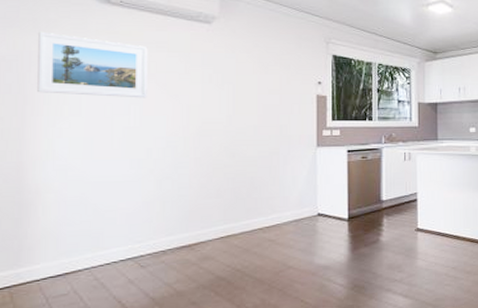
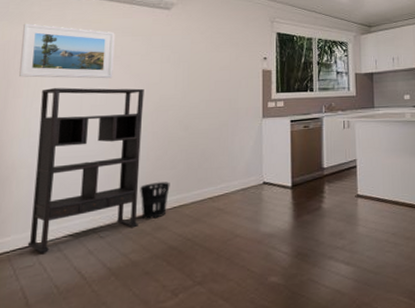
shelving unit: none [59,107,184,282] -> present [27,87,144,253]
wastebasket: none [183,211,216,249] -> present [140,182,170,219]

